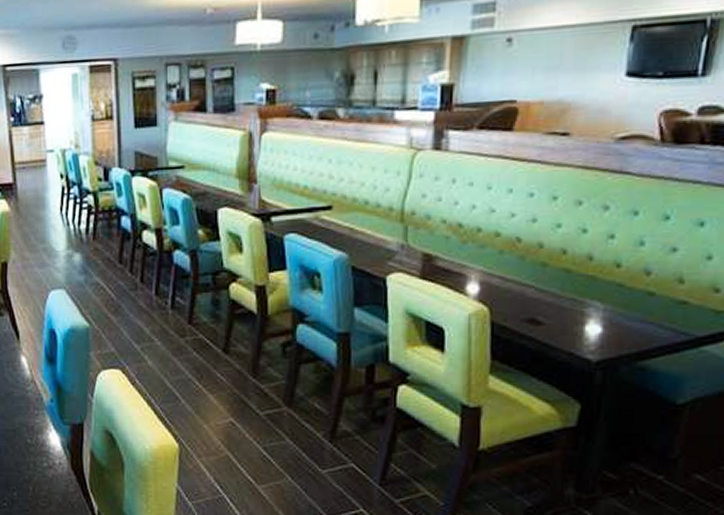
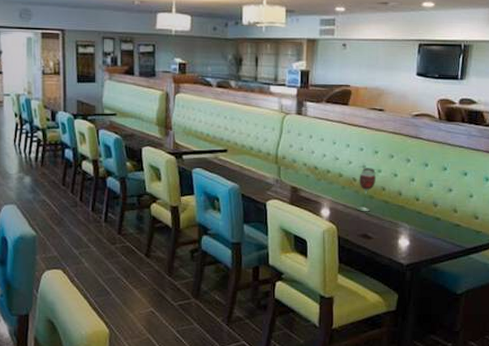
wineglass: none [520,221,554,286] -> present [356,168,377,212]

